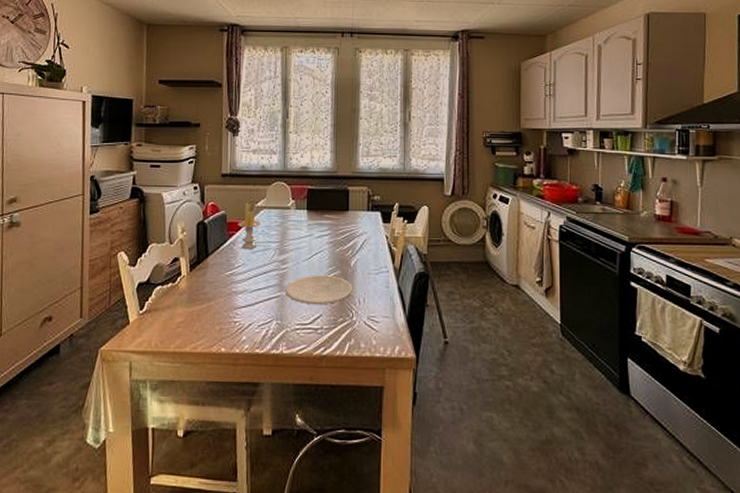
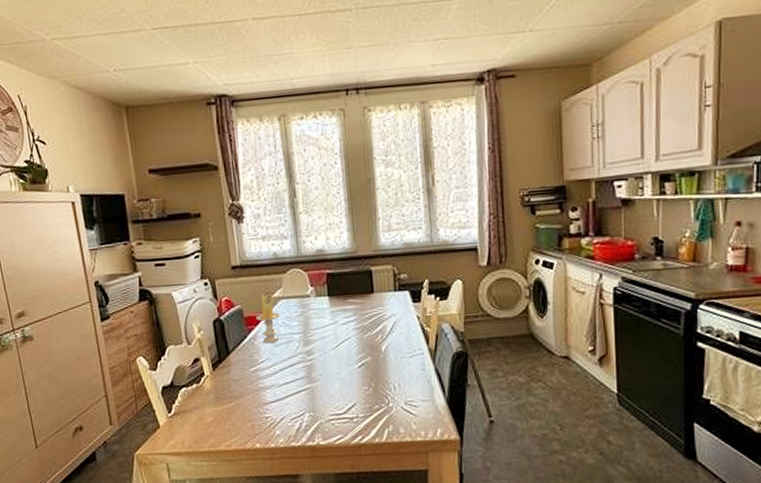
plate: present [285,275,354,304] -> none [315,362,387,394]

